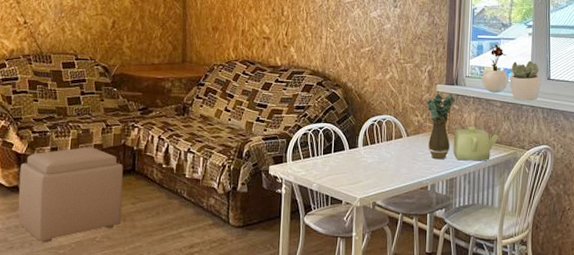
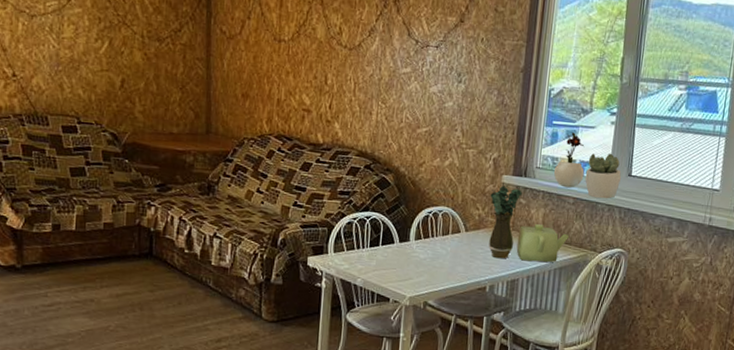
ottoman: present [18,147,124,243] -> none [16,225,140,330]

